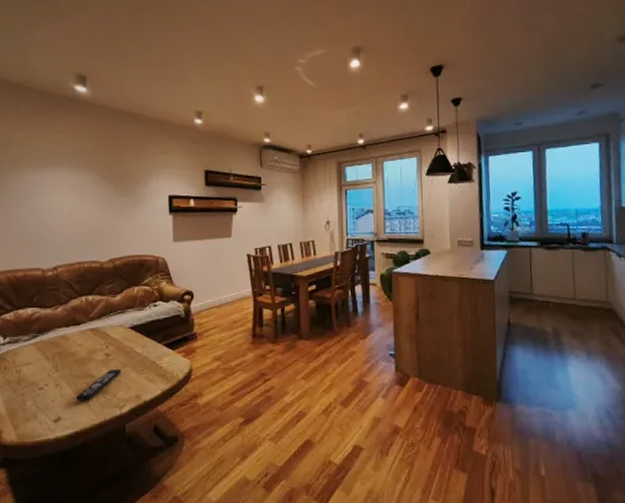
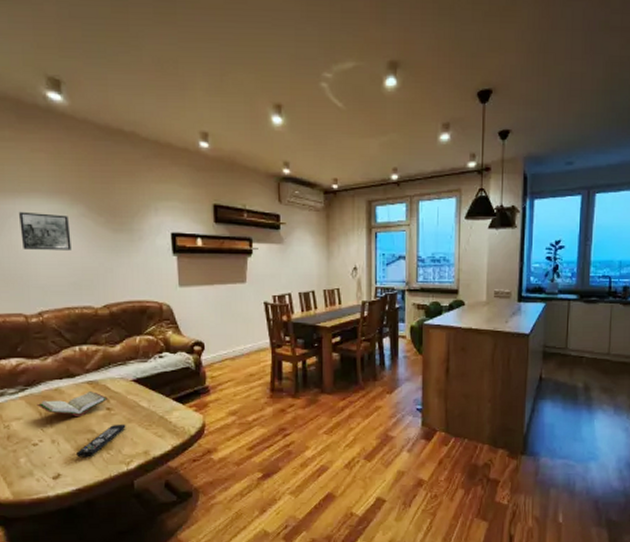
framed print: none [45,181,85,214] -> present [19,211,72,251]
book: none [45,338,108,361] -> present [37,391,109,416]

